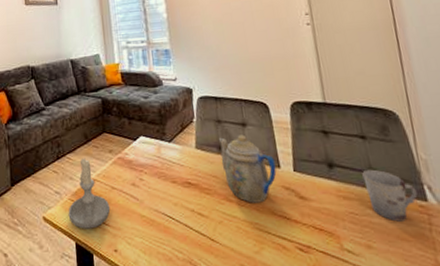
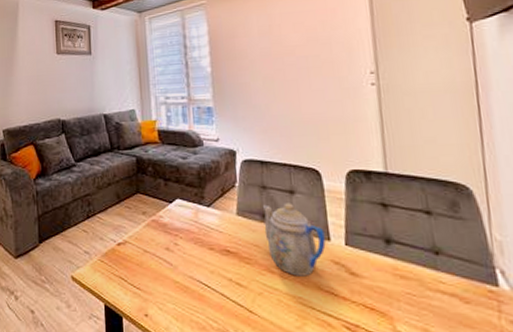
candle: present [68,158,111,229] -> none [97,218,142,292]
cup: present [362,169,418,222] -> none [424,248,488,307]

